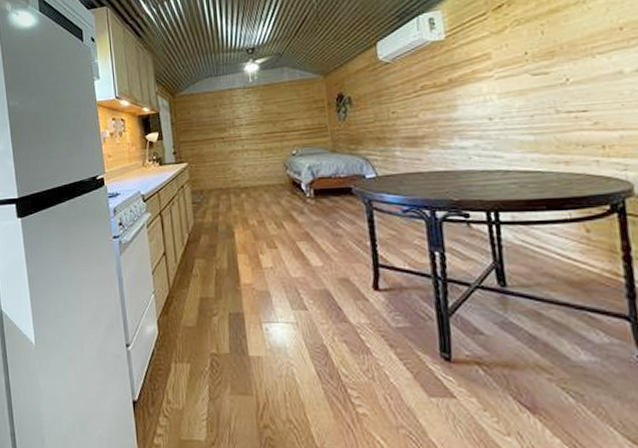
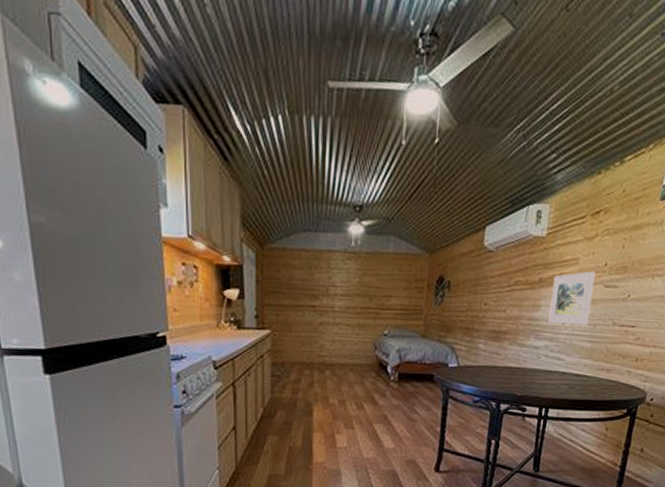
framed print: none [465,62,523,122] -> present [548,270,596,326]

